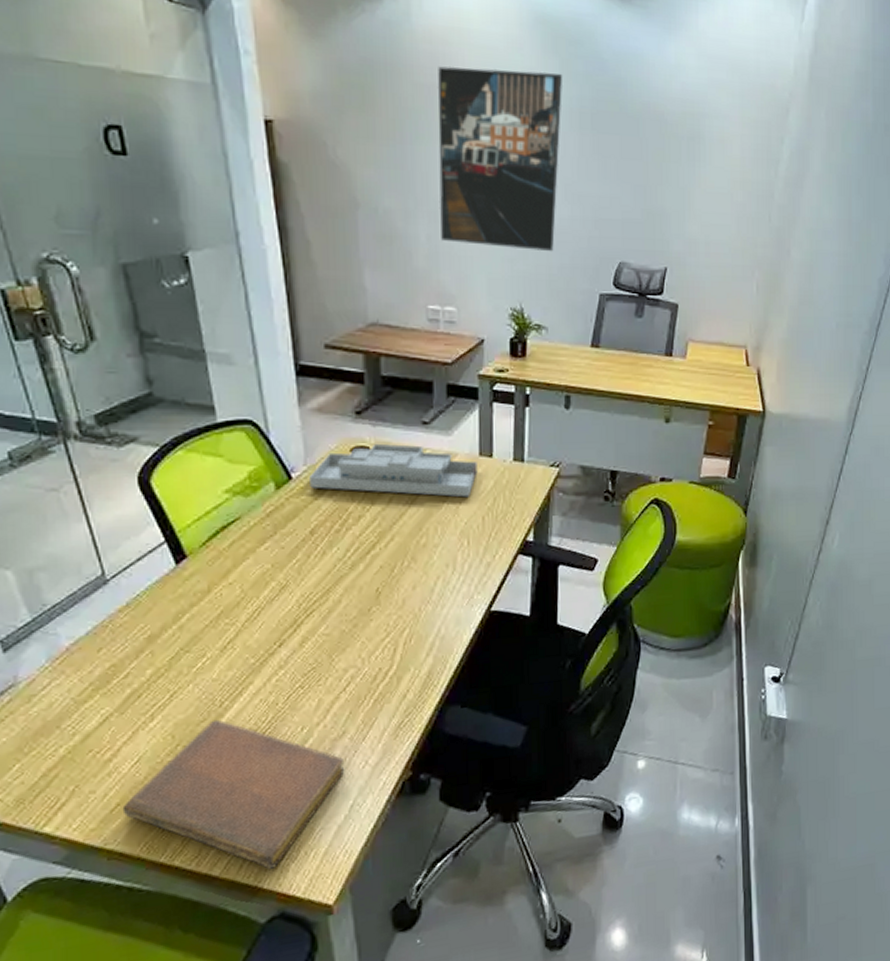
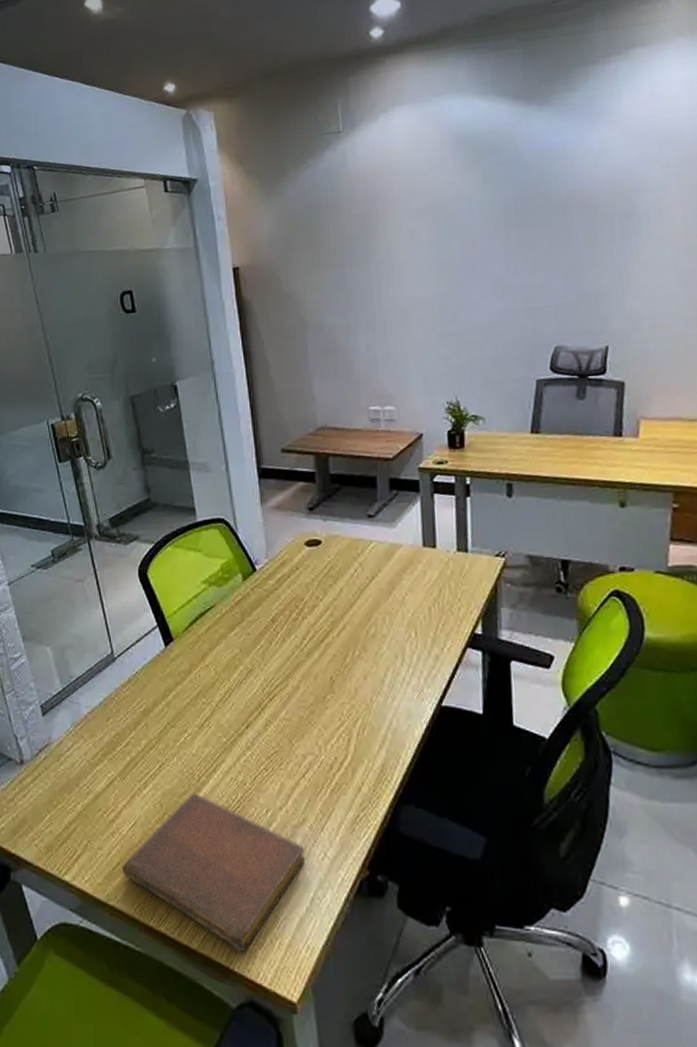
desk organizer: present [310,443,478,498] -> none [270,536,422,588]
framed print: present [438,66,562,251] -> none [371,182,487,348]

